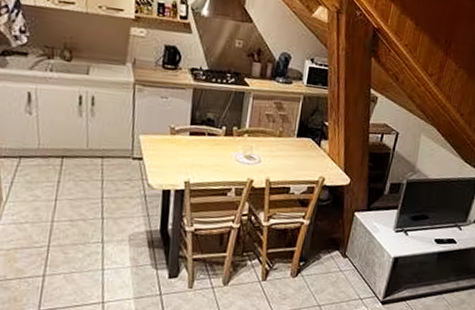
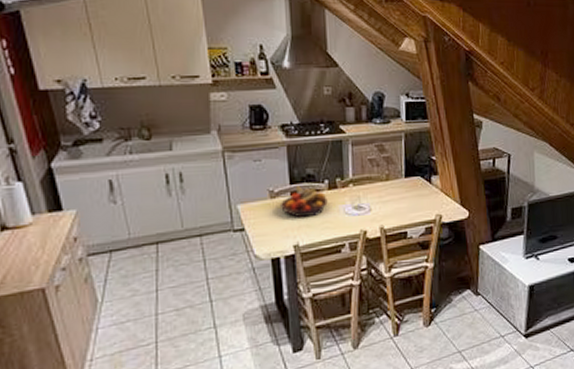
fruit bowl: none [179,127,223,158] -> present [281,186,328,218]

